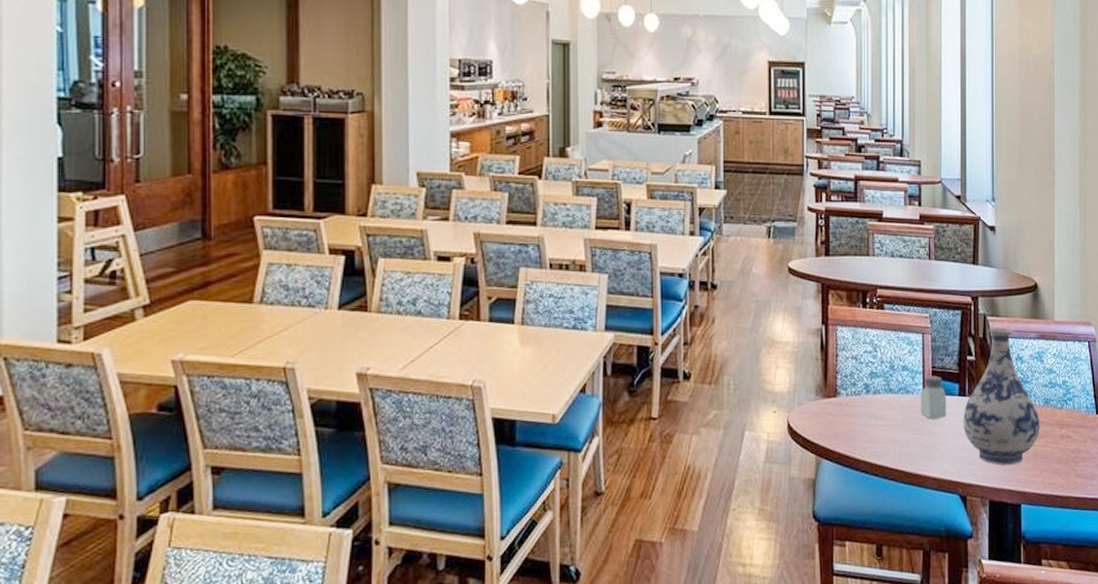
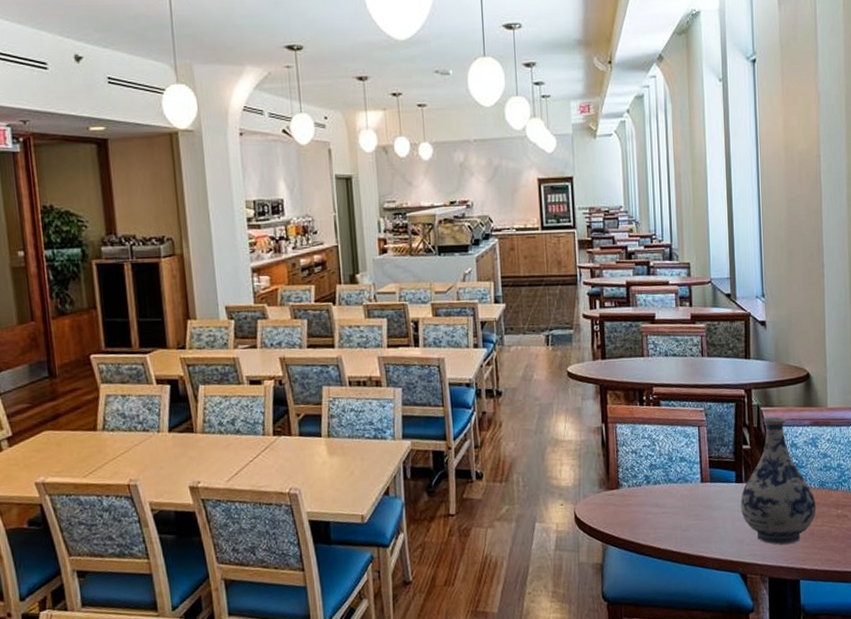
saltshaker: present [920,375,947,419] -> none [699,464,725,505]

